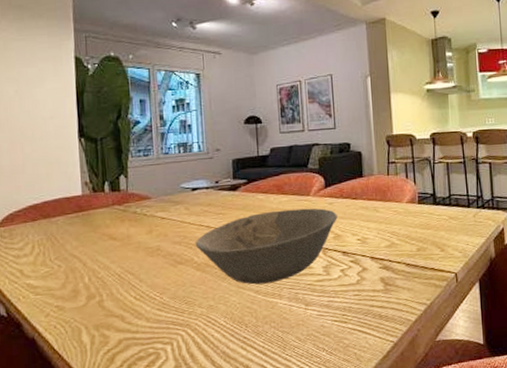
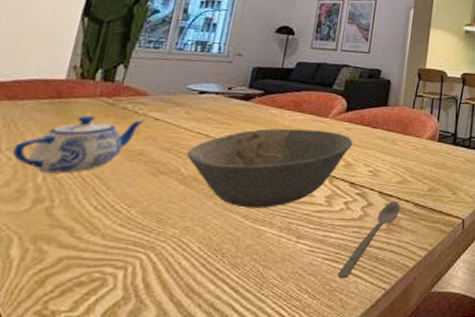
teapot: none [59,220,154,275] -> present [12,116,145,174]
spoon: none [347,264,394,336] -> present [337,202,401,279]

